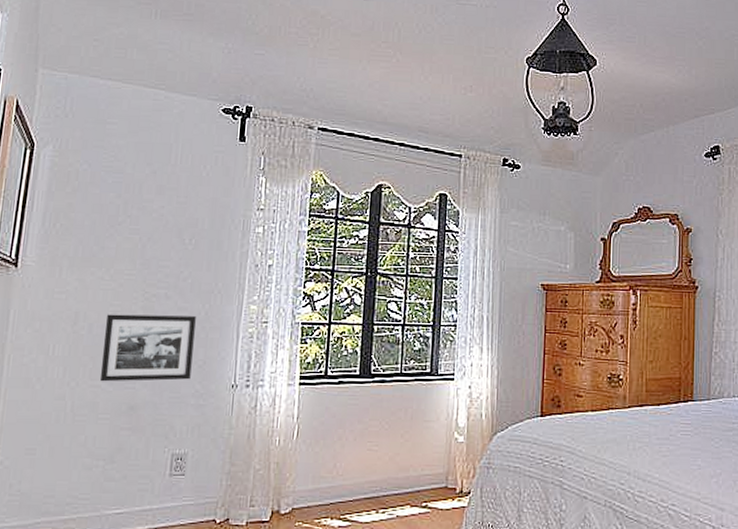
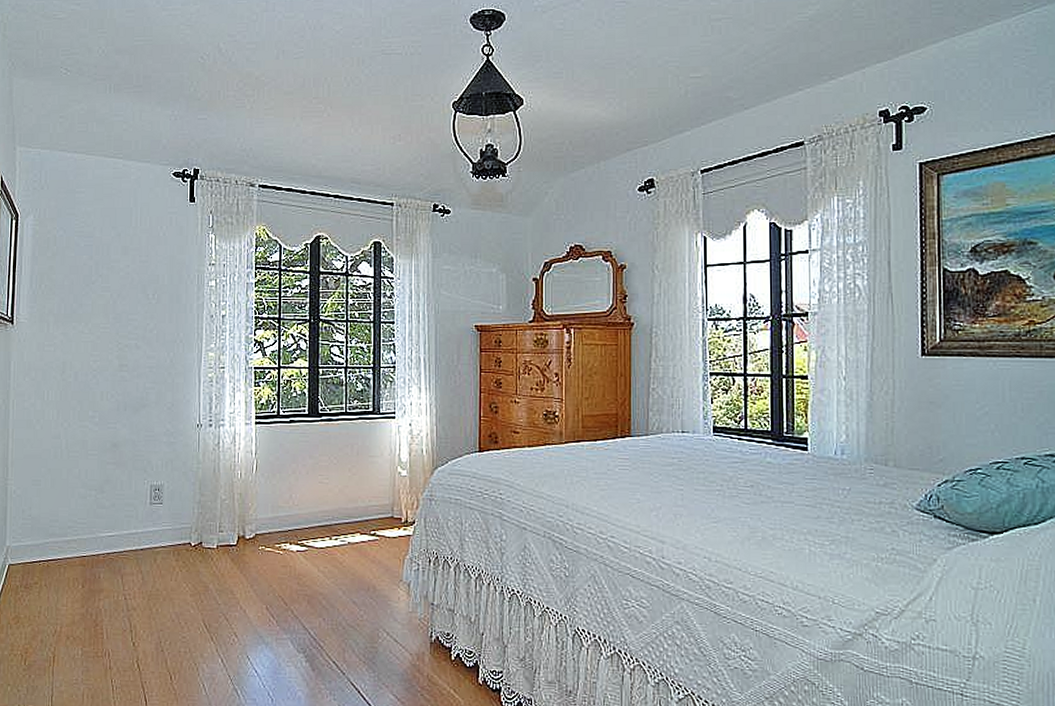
picture frame: present [99,314,196,382] -> none [87,363,163,423]

